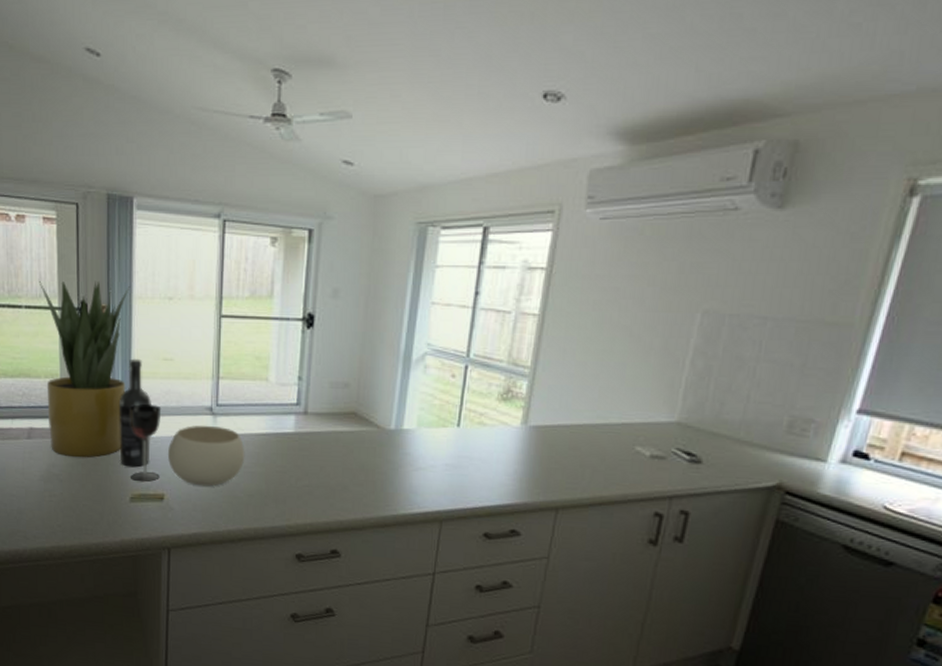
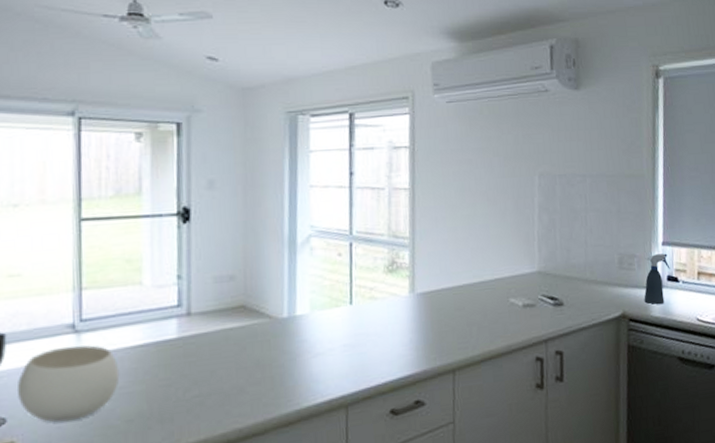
spray bottle: none [812,423,862,482] -> present [644,253,670,305]

